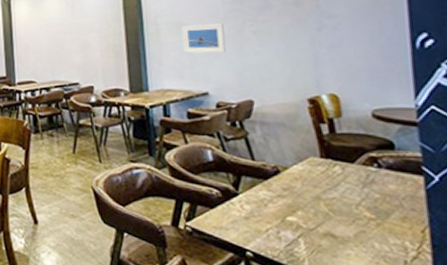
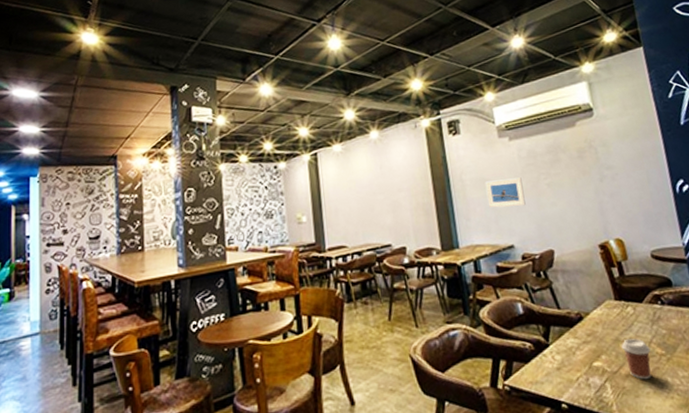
coffee cup: none [322,197,357,242] -> present [621,338,652,380]

